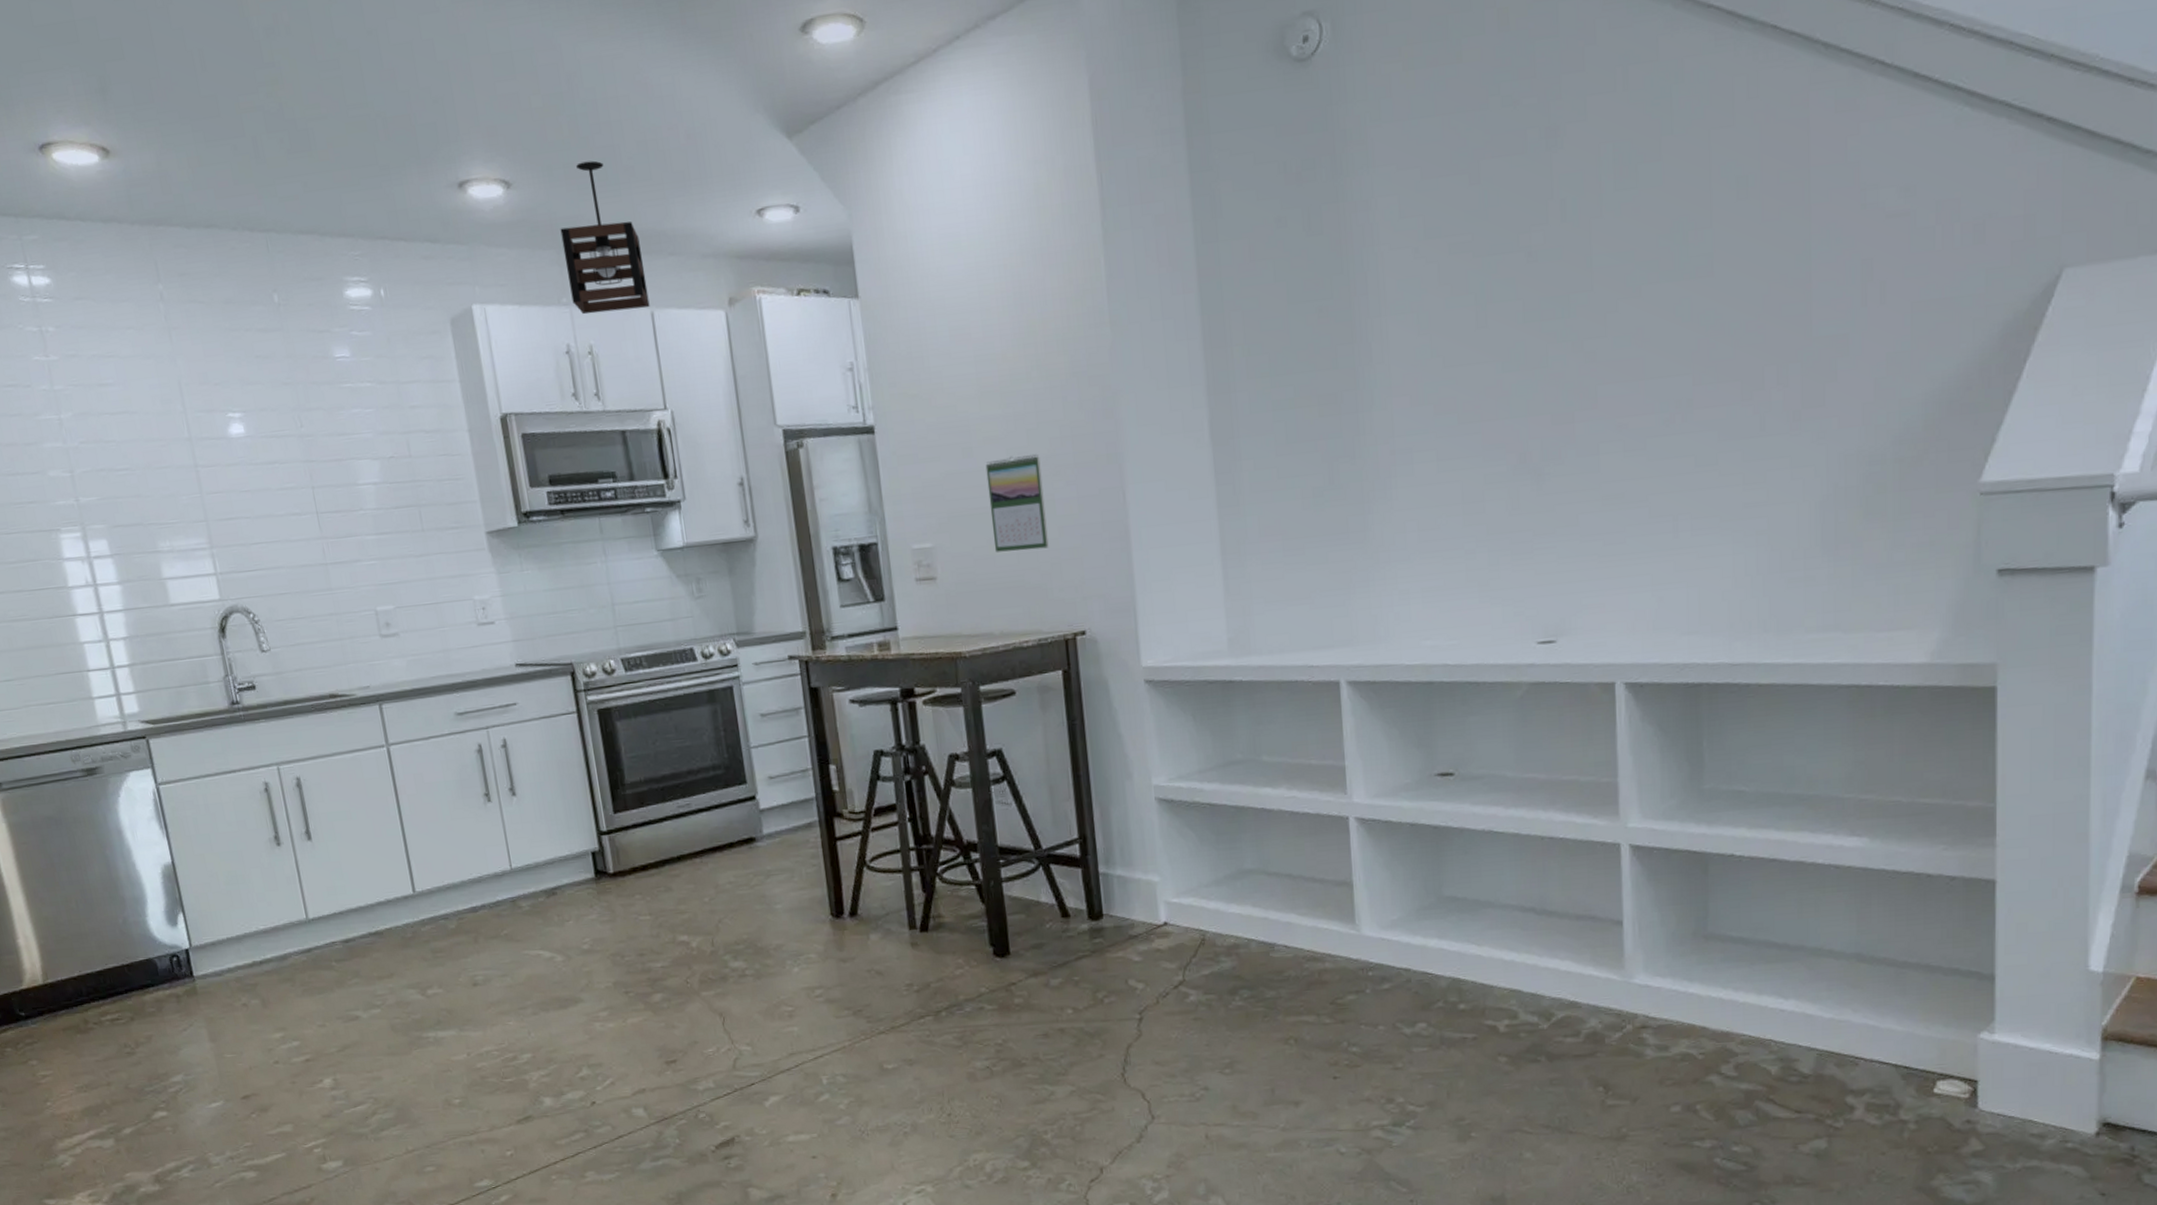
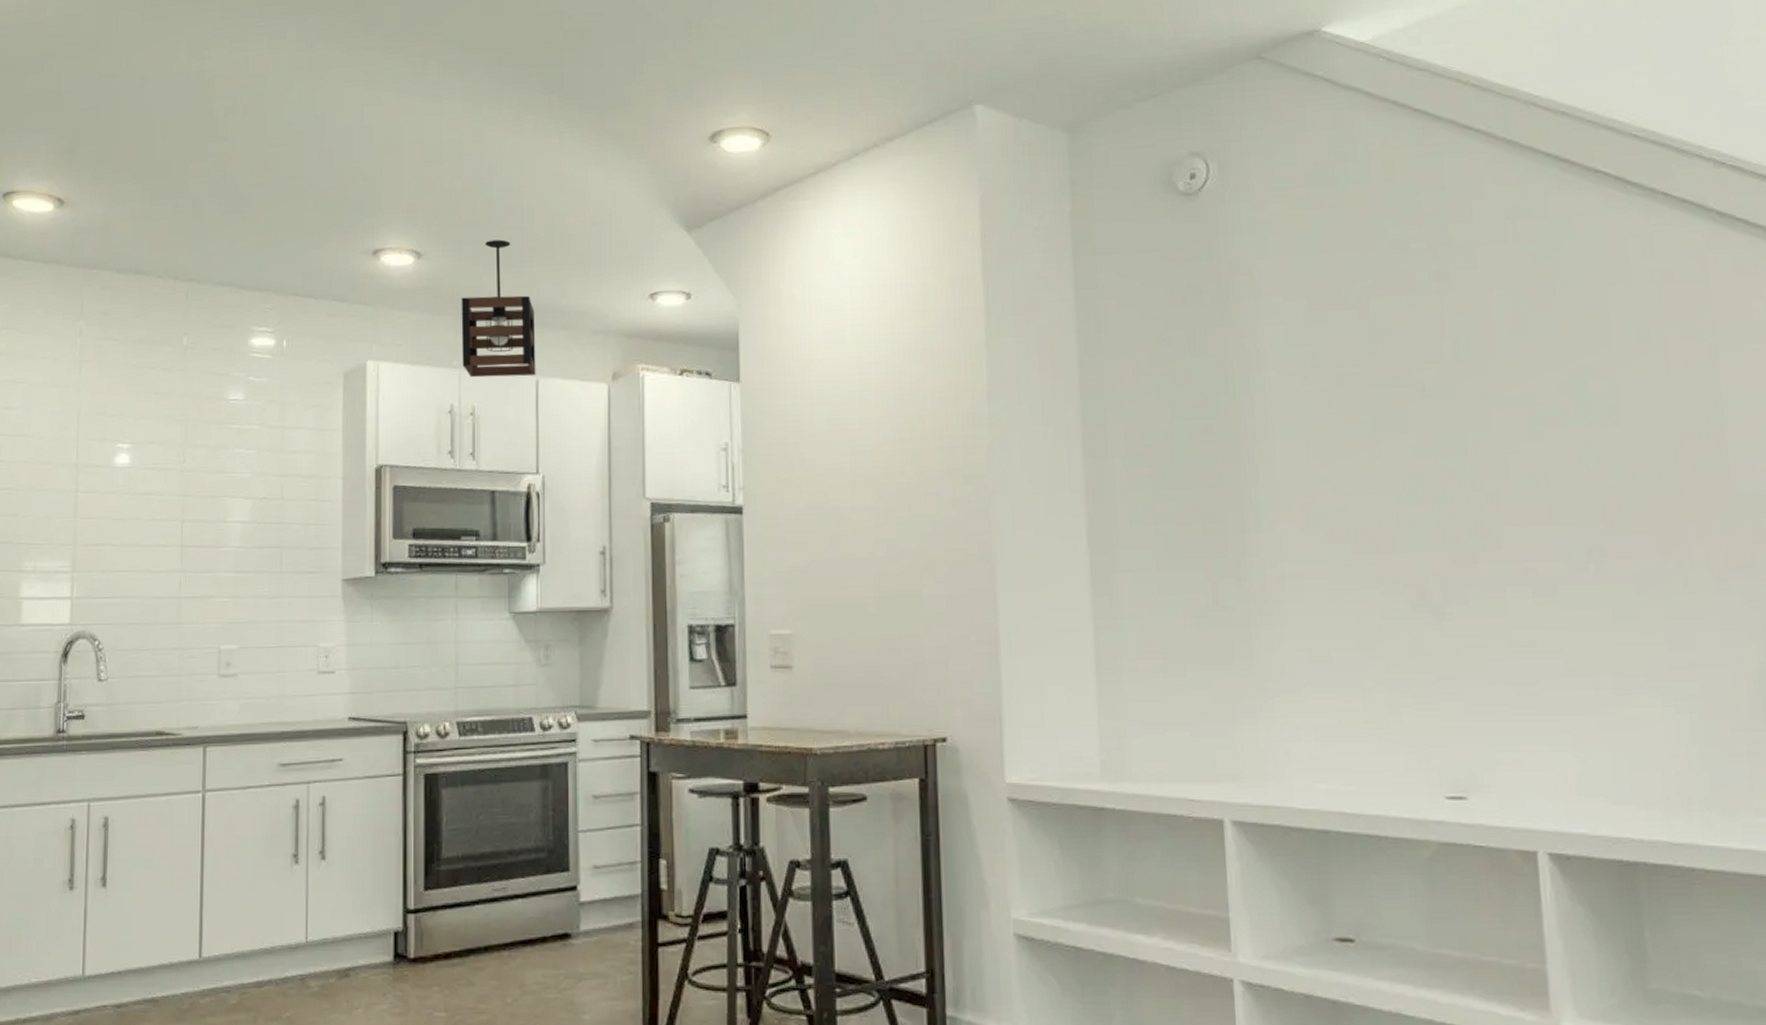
calendar: present [985,453,1049,552] -> none [853,547,913,646]

